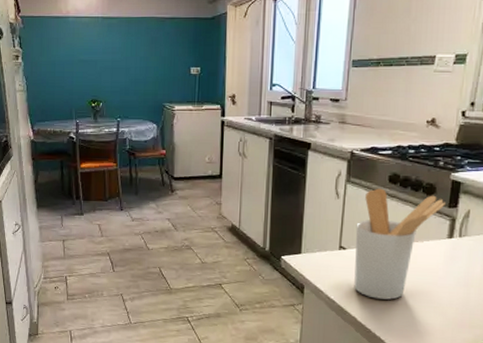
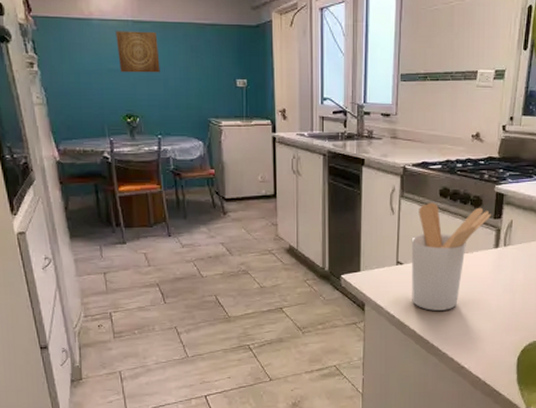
wall art: none [87,26,123,63] -> present [116,31,160,73]

